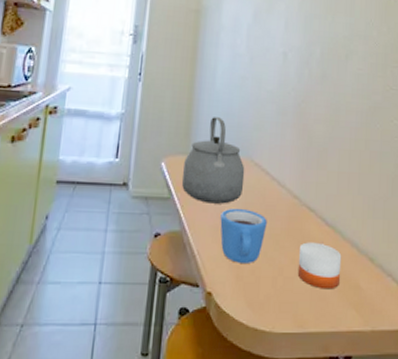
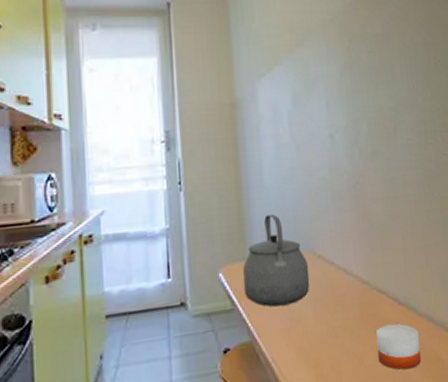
mug: present [220,209,267,263] -> none [290,304,340,362]

